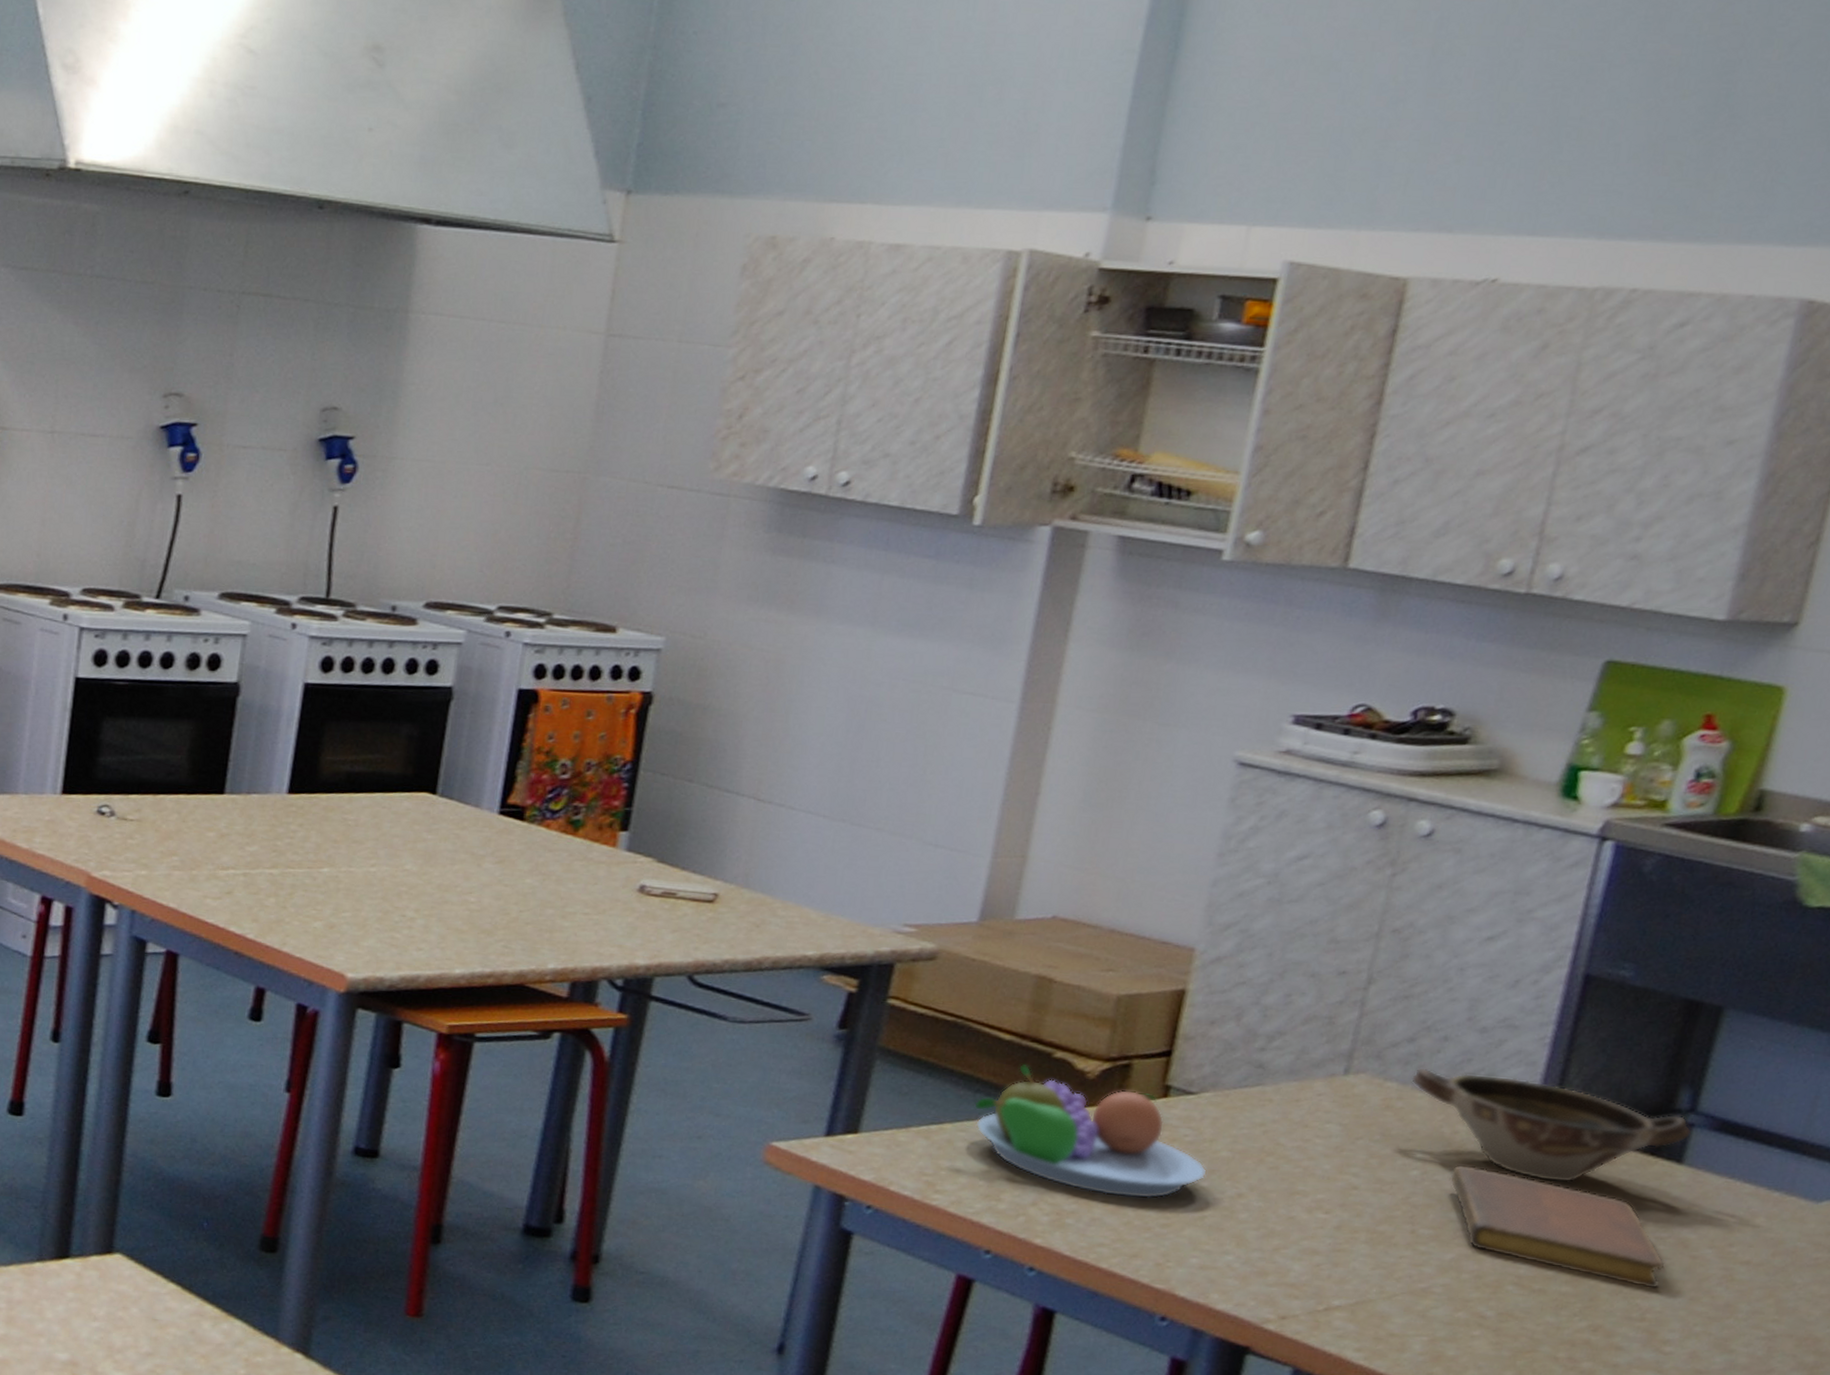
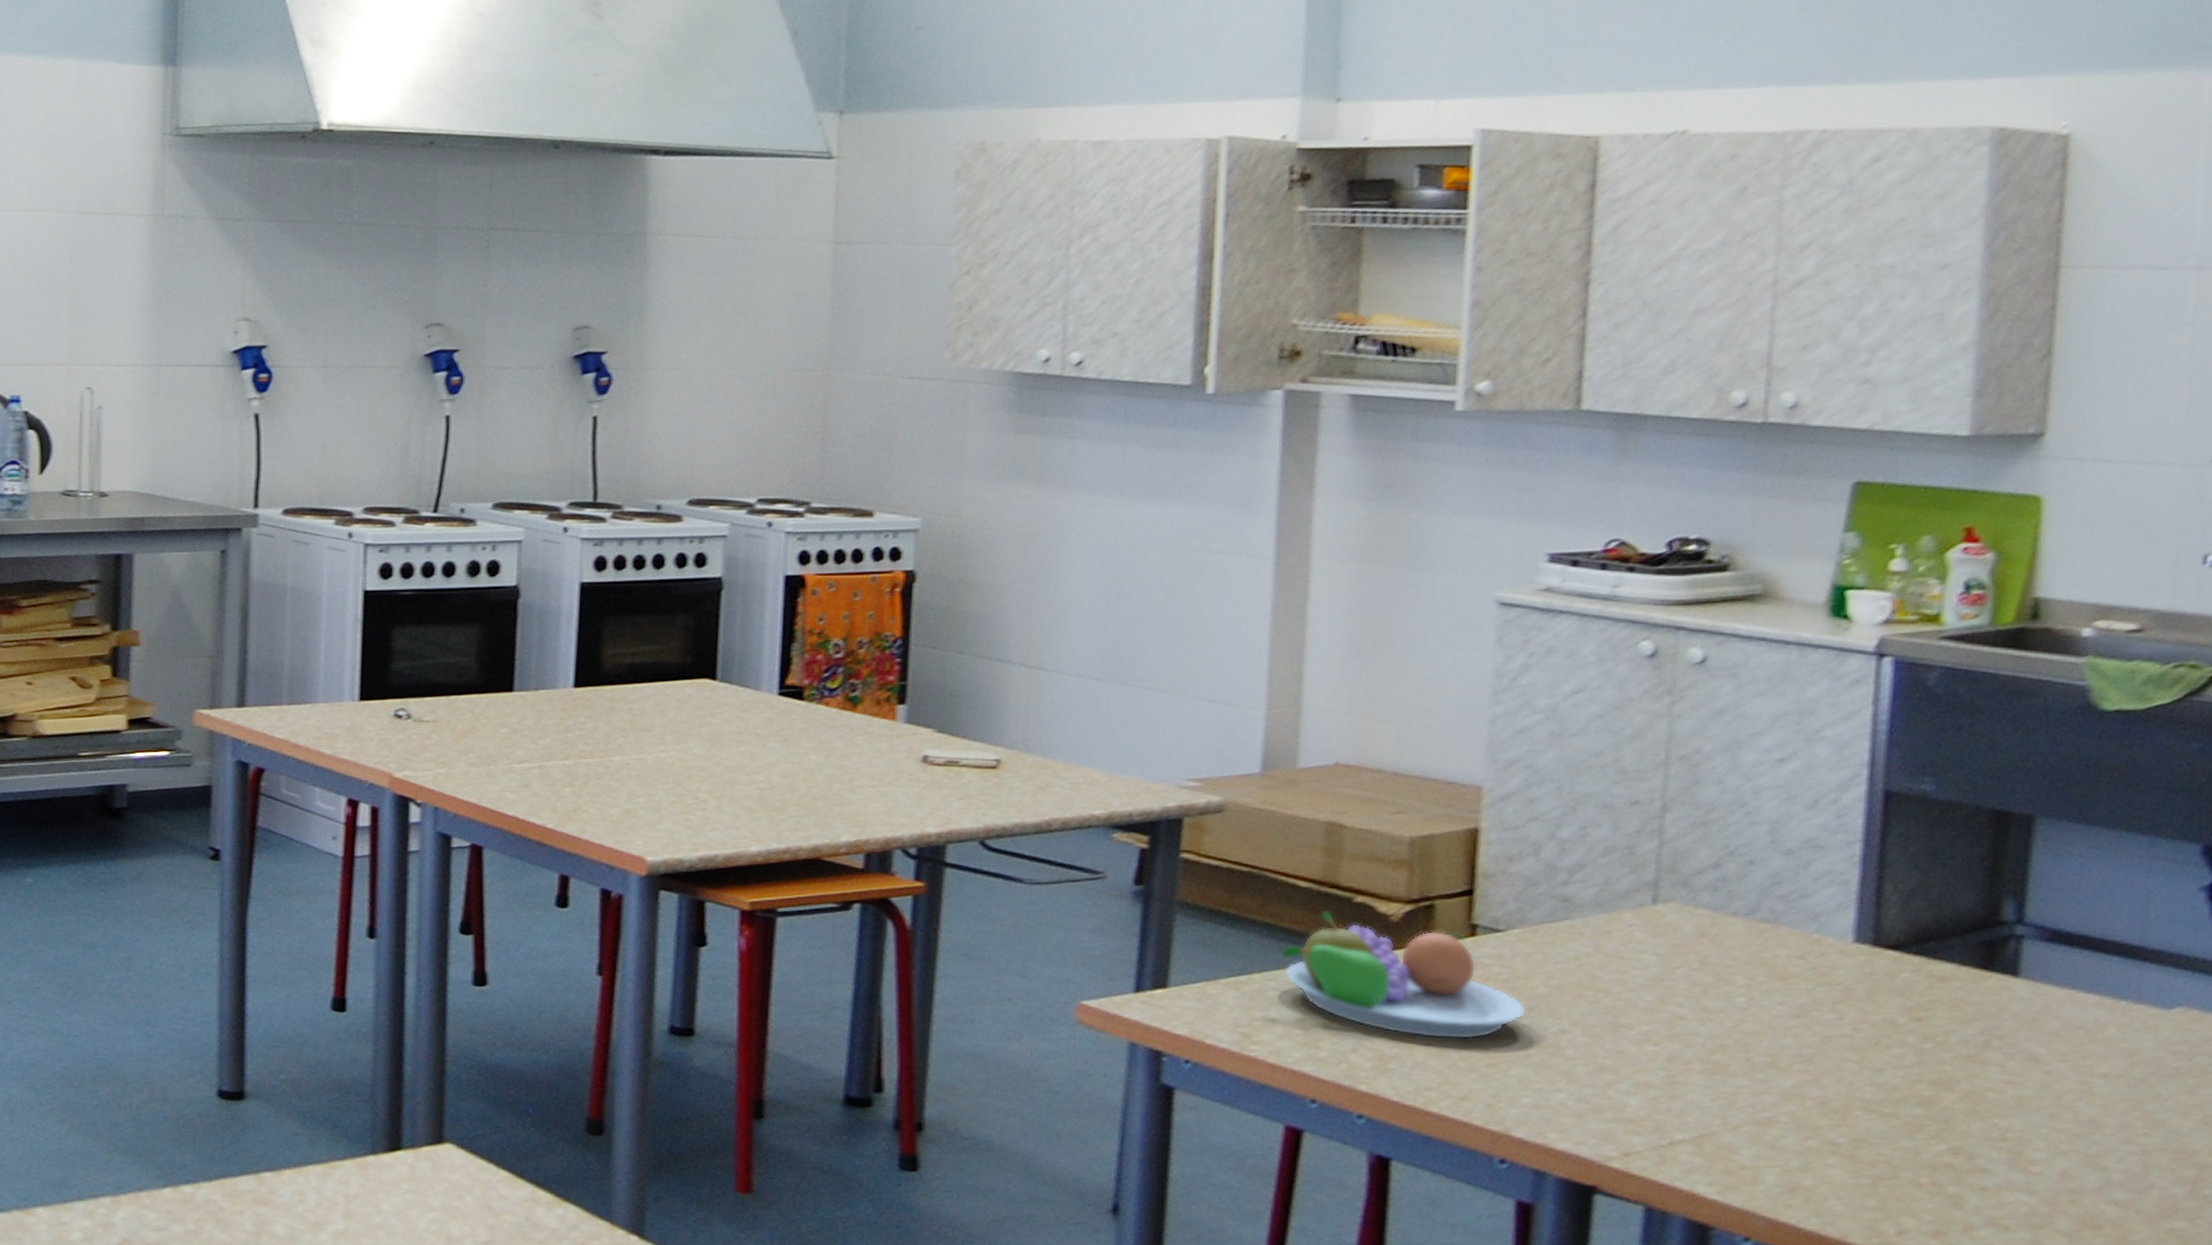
bowl: present [1411,1067,1692,1183] -> none [1723,893,2023,1003]
notebook: present [1449,1164,1665,1289] -> none [1778,988,2018,1107]

